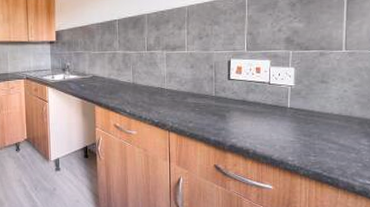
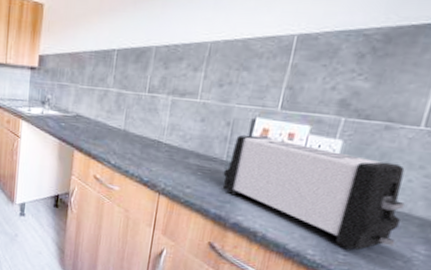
toaster: none [215,73,347,152] -> present [222,135,405,250]

